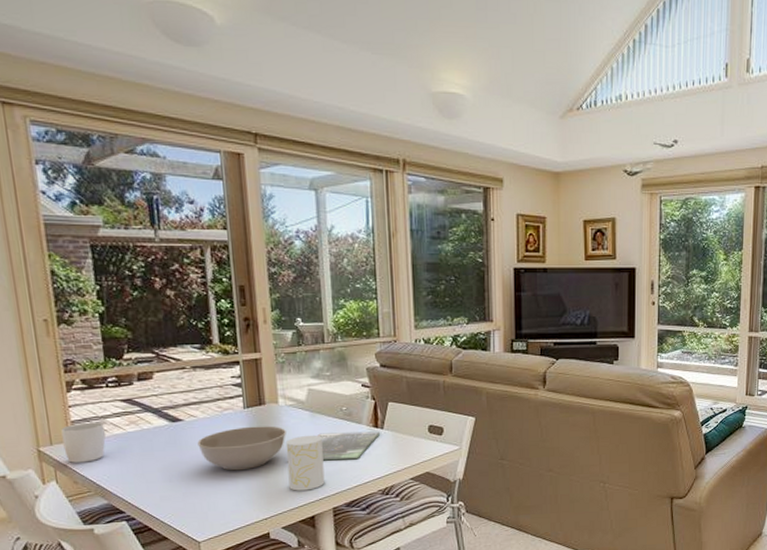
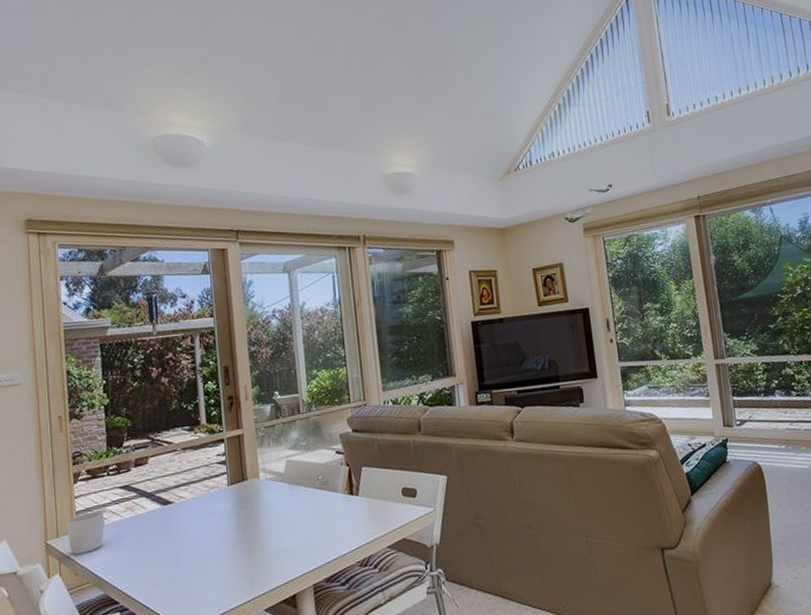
bowl: present [197,426,286,471] -> none [186,501,267,552]
cup: present [285,435,325,491] -> none [266,507,305,569]
magazine: present [317,431,381,461] -> none [296,498,356,534]

